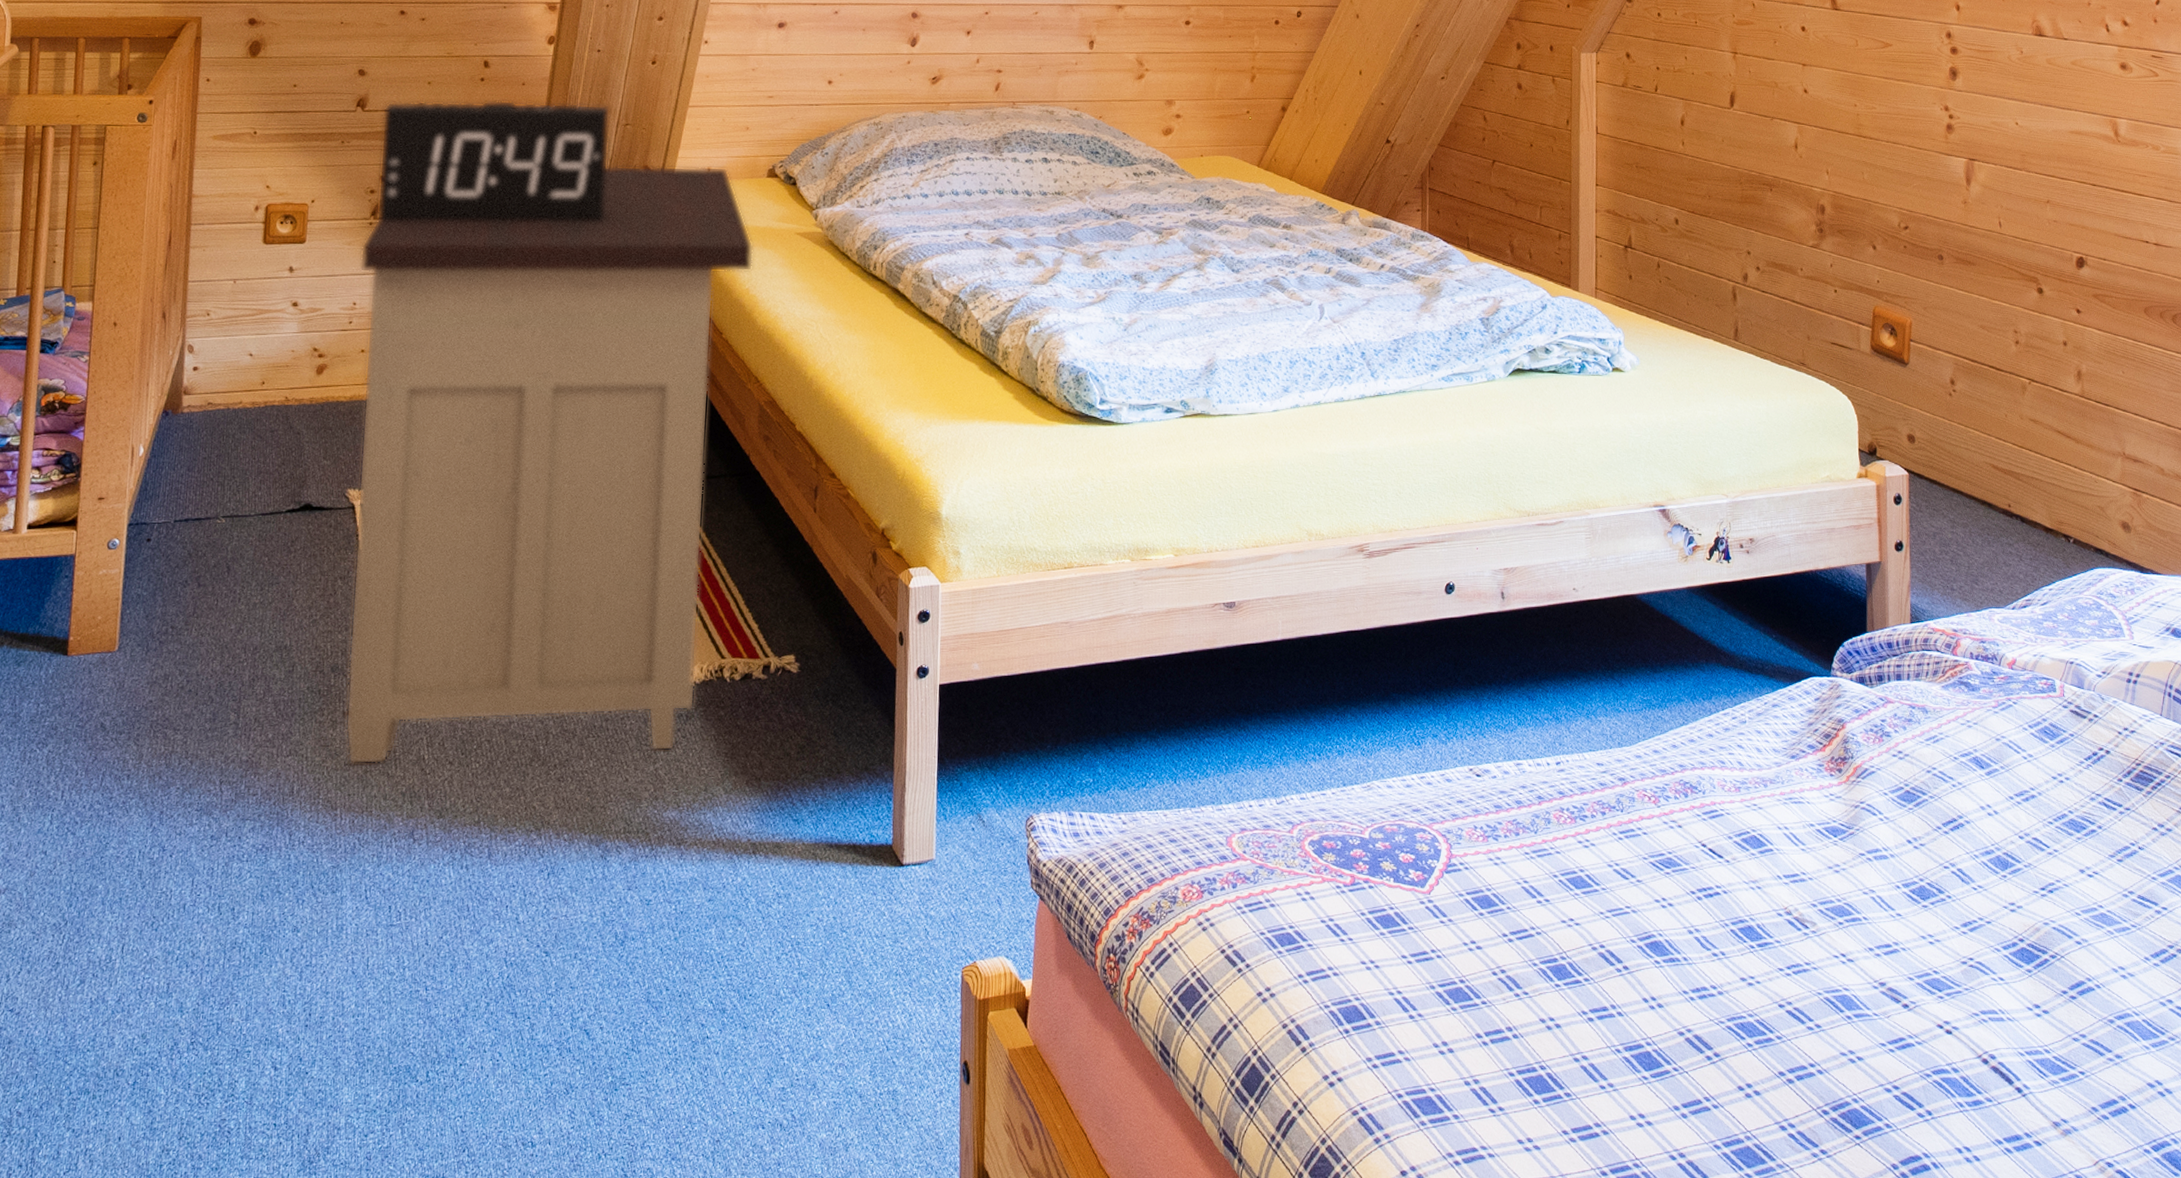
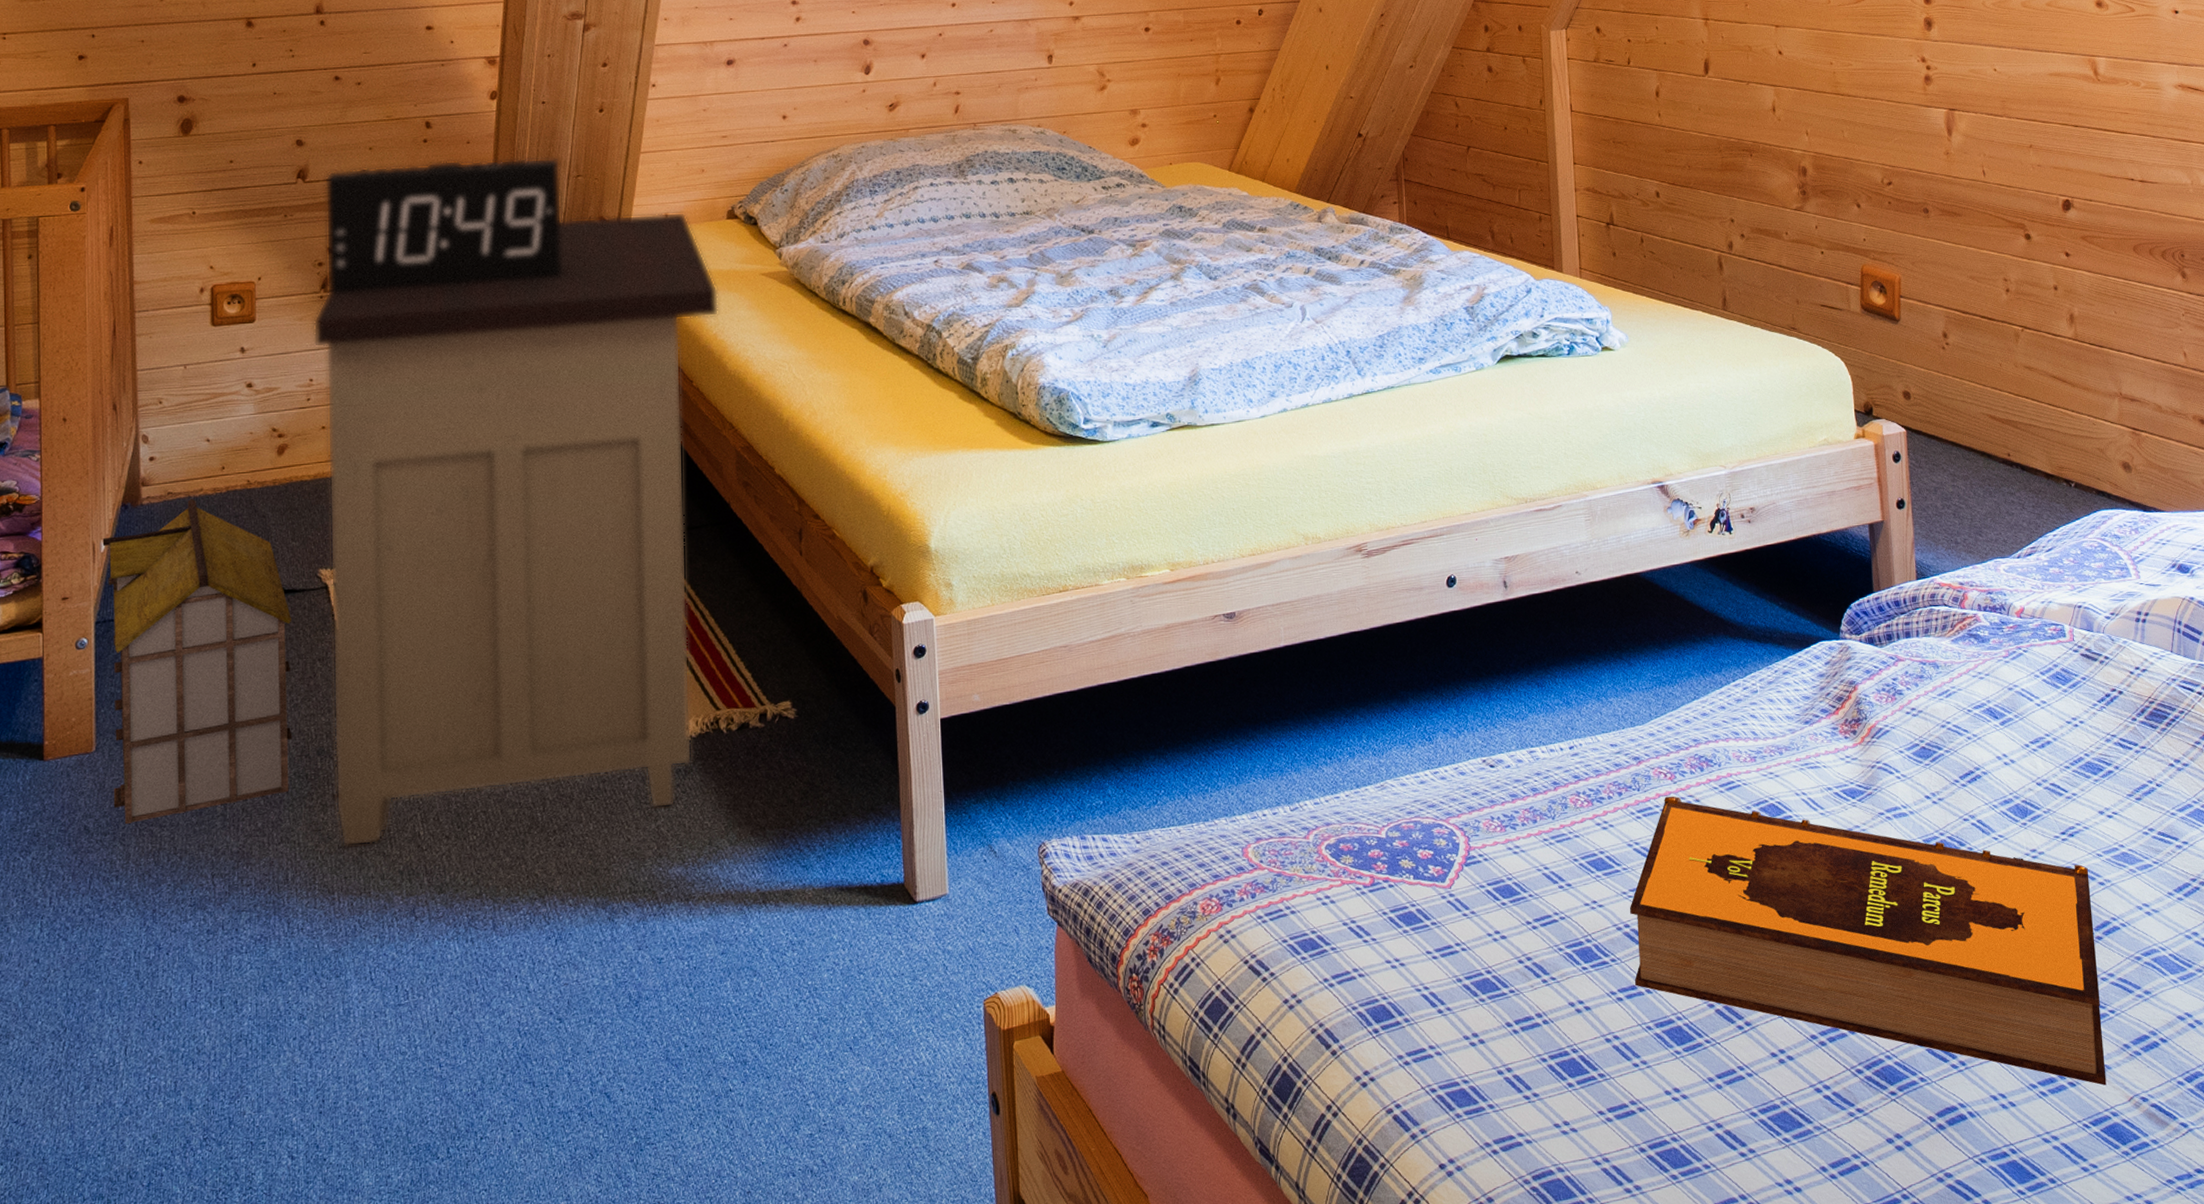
toy house: none [130,410,318,725] -> present [102,498,293,825]
hardback book: none [1606,819,2073,1147] -> present [1630,796,2107,1085]

